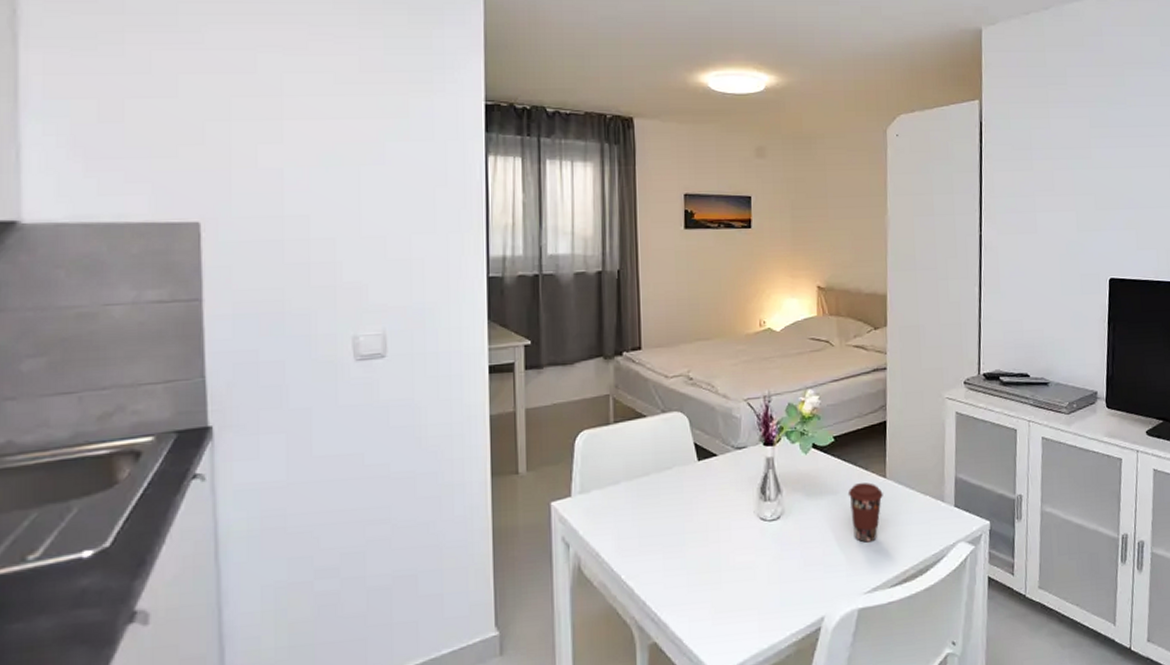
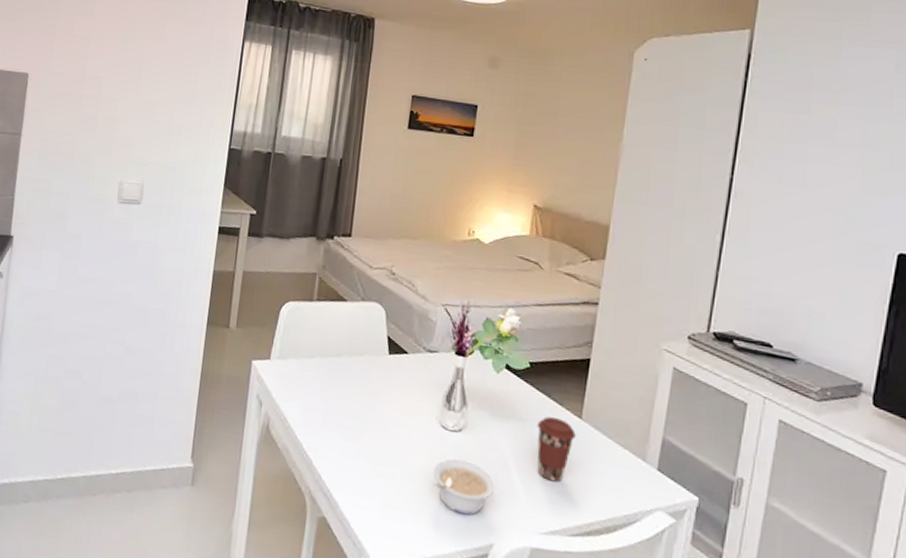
legume: none [758,545,818,598] -> present [433,458,495,516]

